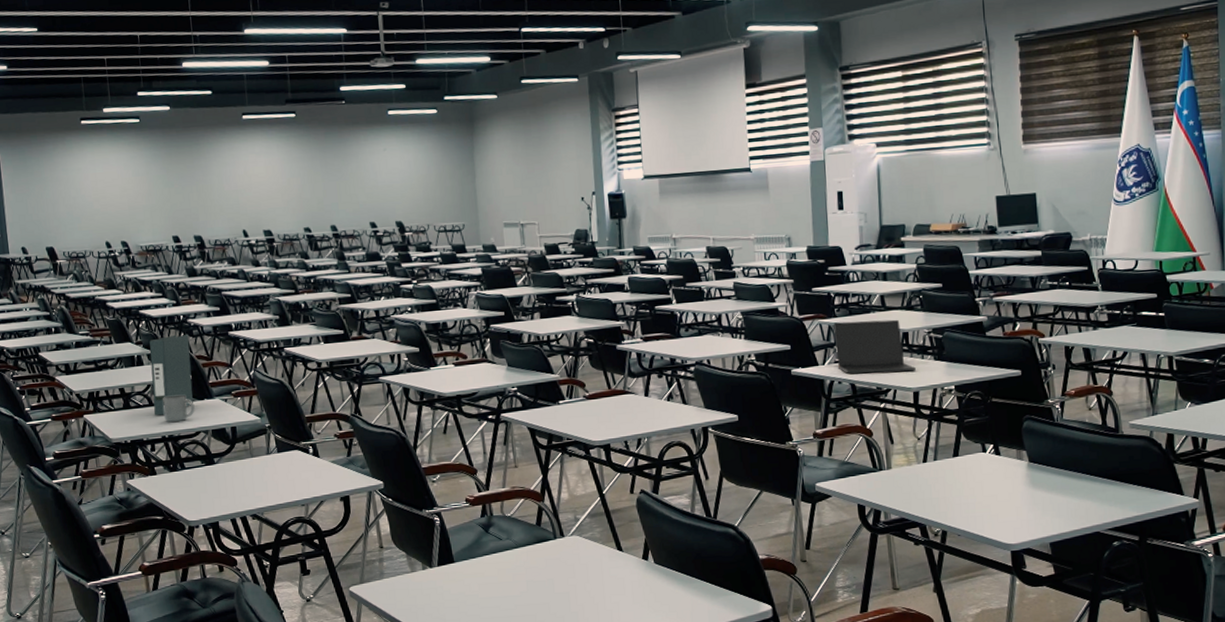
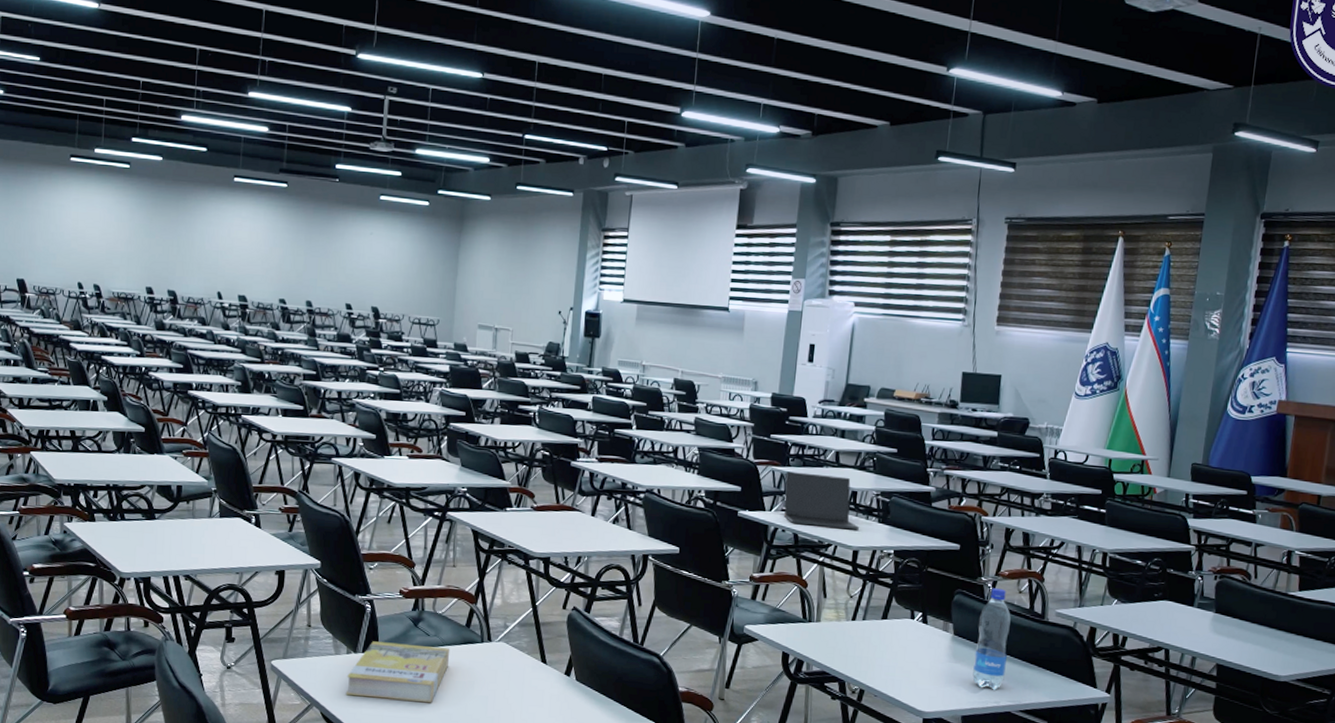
binder: present [149,334,193,416] -> none [101,385,148,463]
mug: present [163,394,195,423] -> none [111,445,144,473]
book: none [425,549,526,611] -> present [345,641,450,703]
bottle: none [1052,408,1088,512] -> present [972,588,1012,690]

